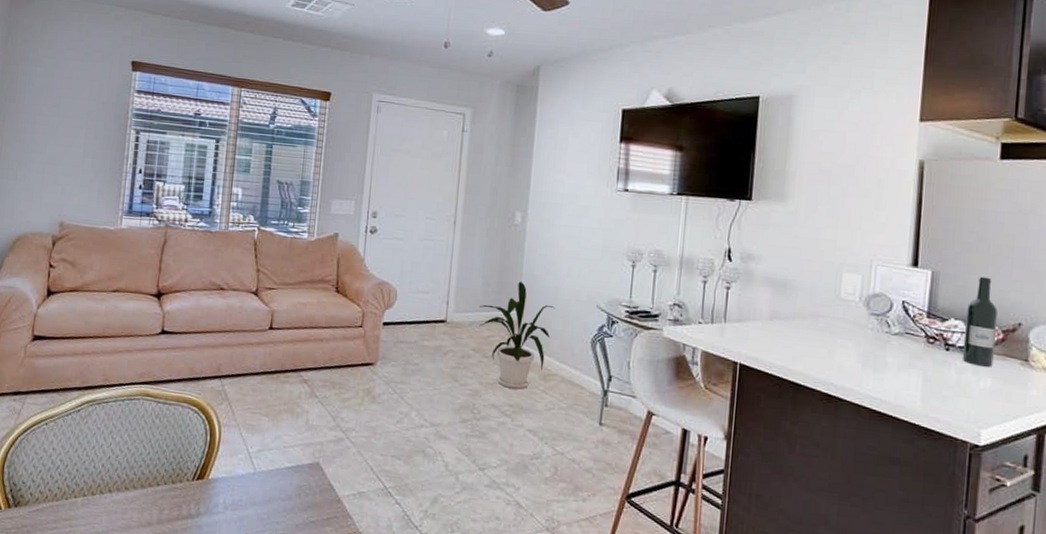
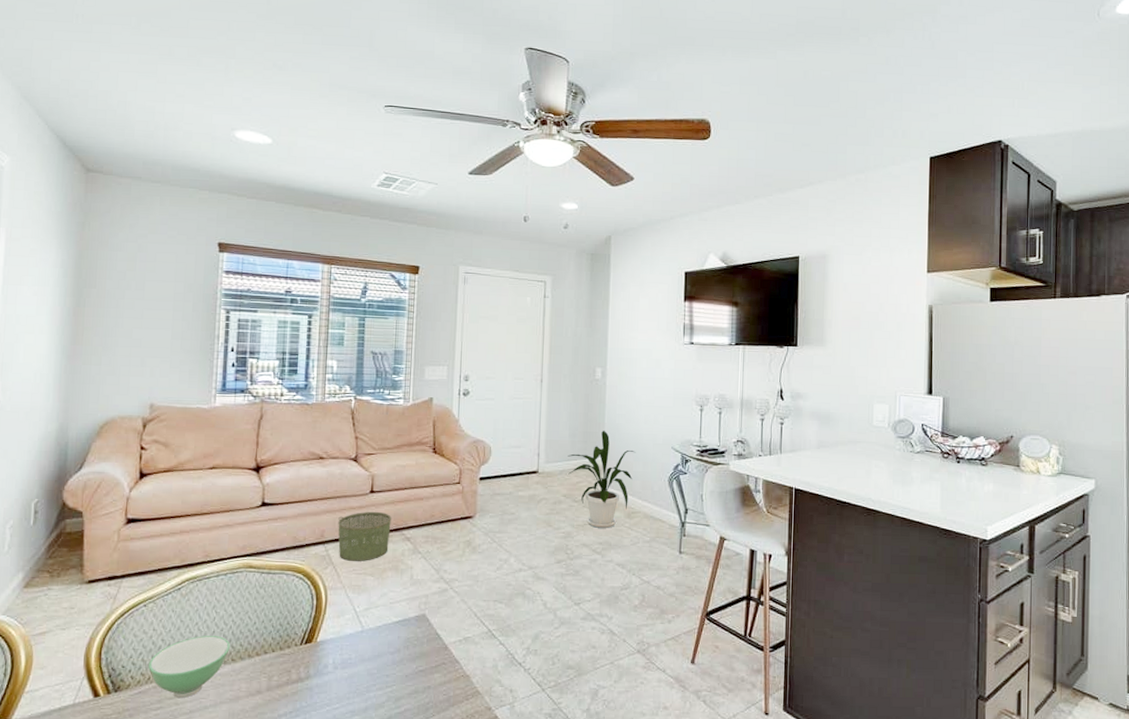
bowl: none [46,460,125,521] -> present [147,636,231,699]
basket: none [235,348,291,401] -> present [338,511,392,561]
wine bottle: present [962,276,999,368] -> none [970,399,995,475]

